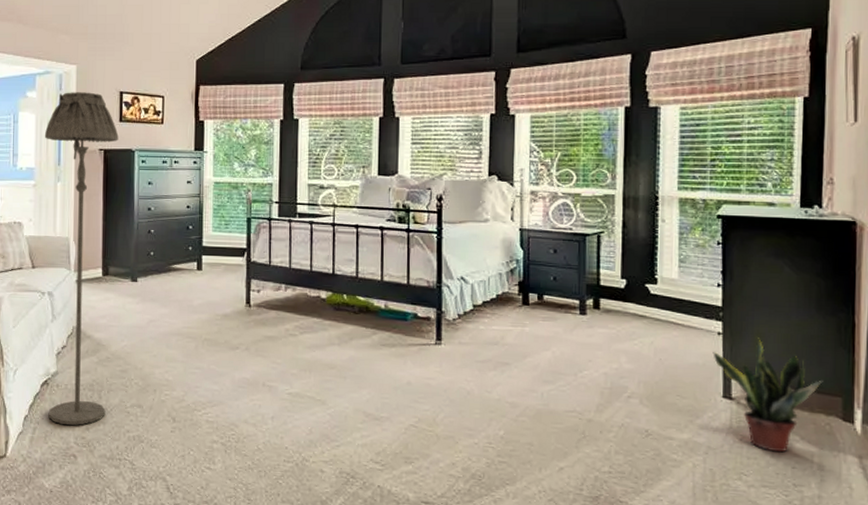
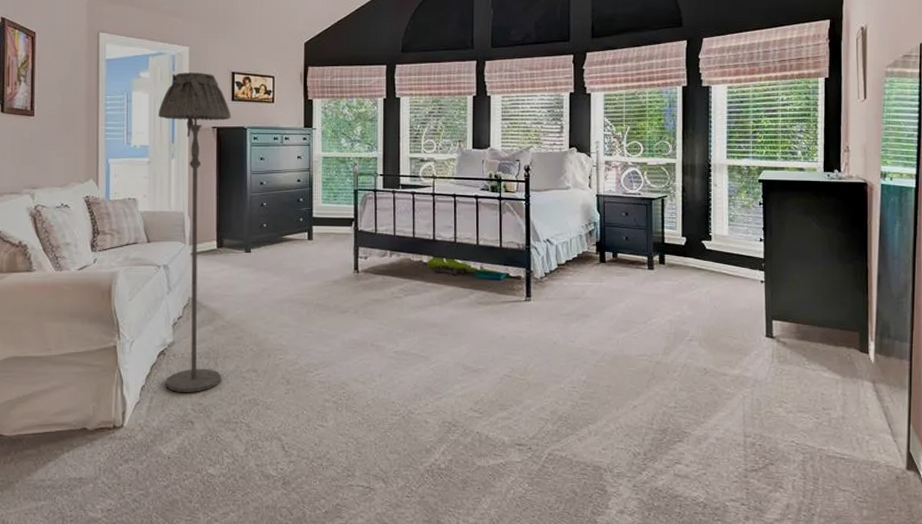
potted plant: present [713,336,823,453] -> none [757,283,844,382]

